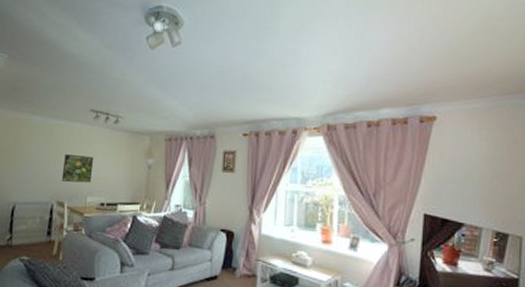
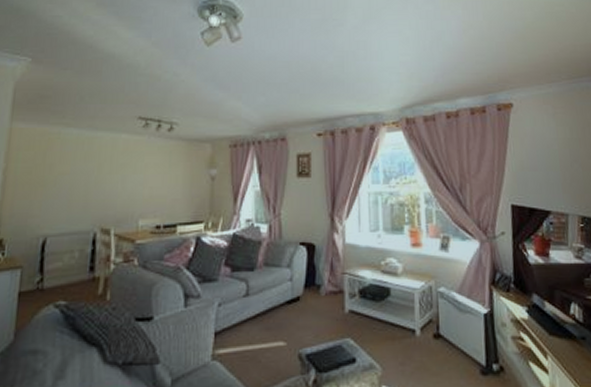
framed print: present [61,153,94,183] -> none [105,170,145,204]

